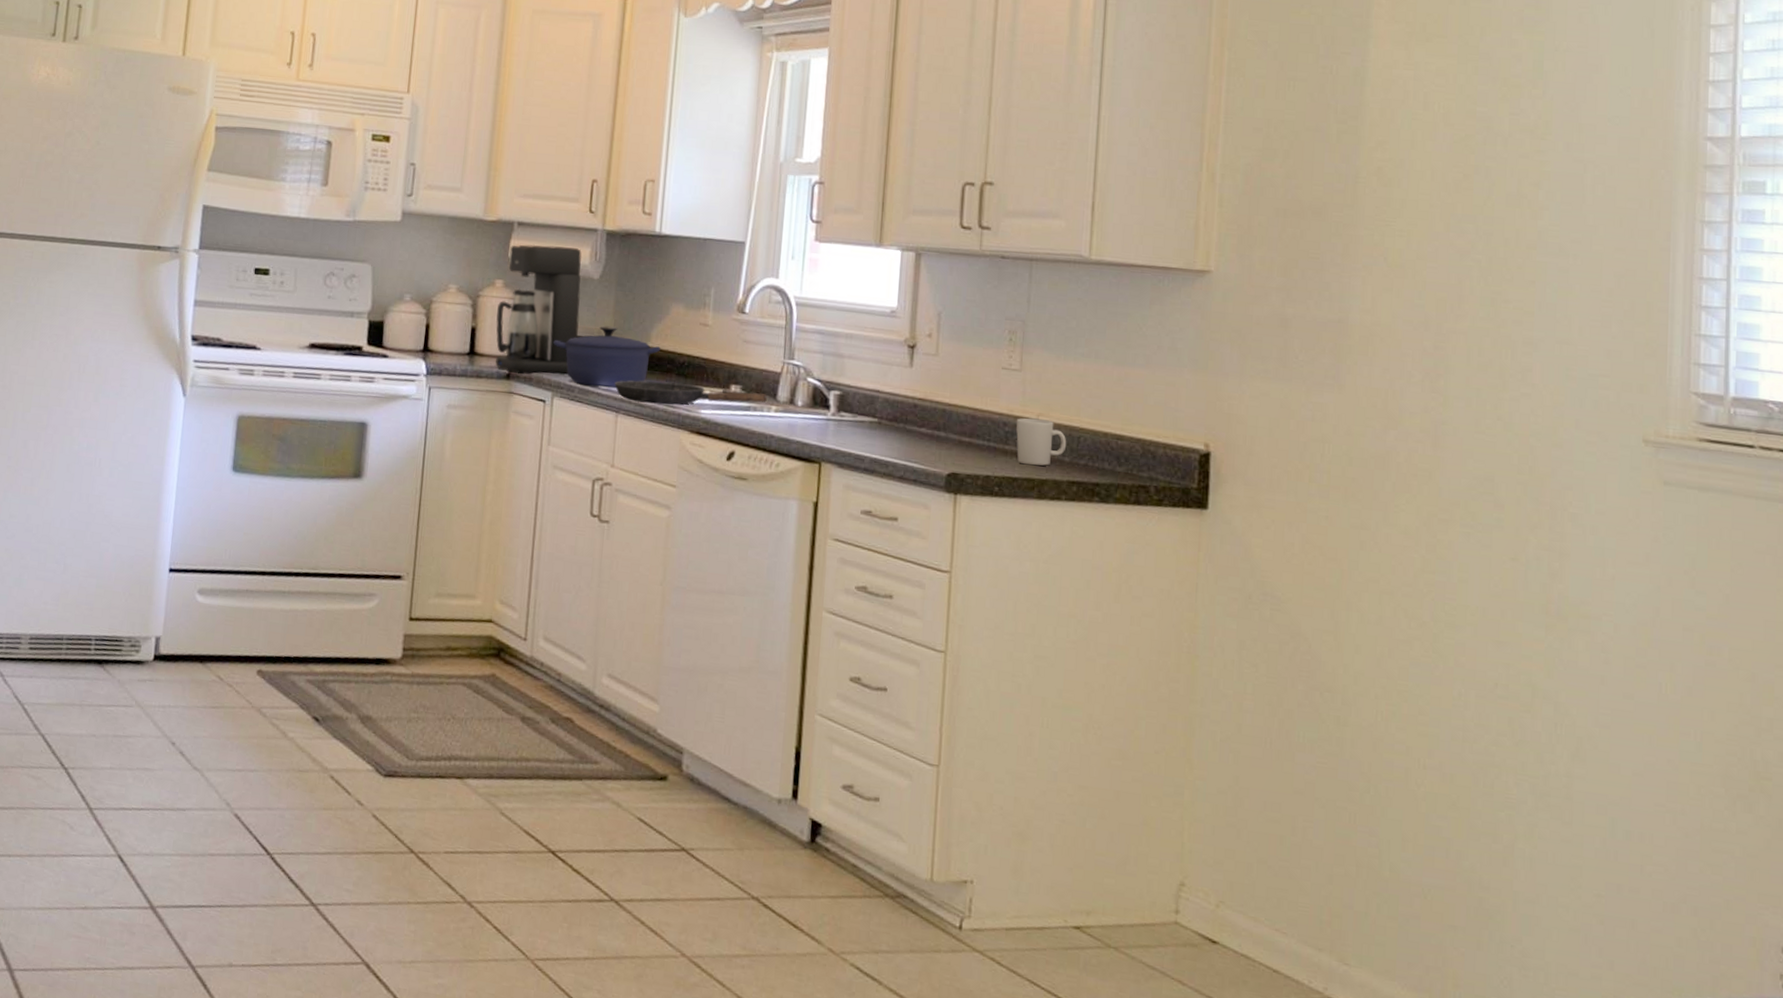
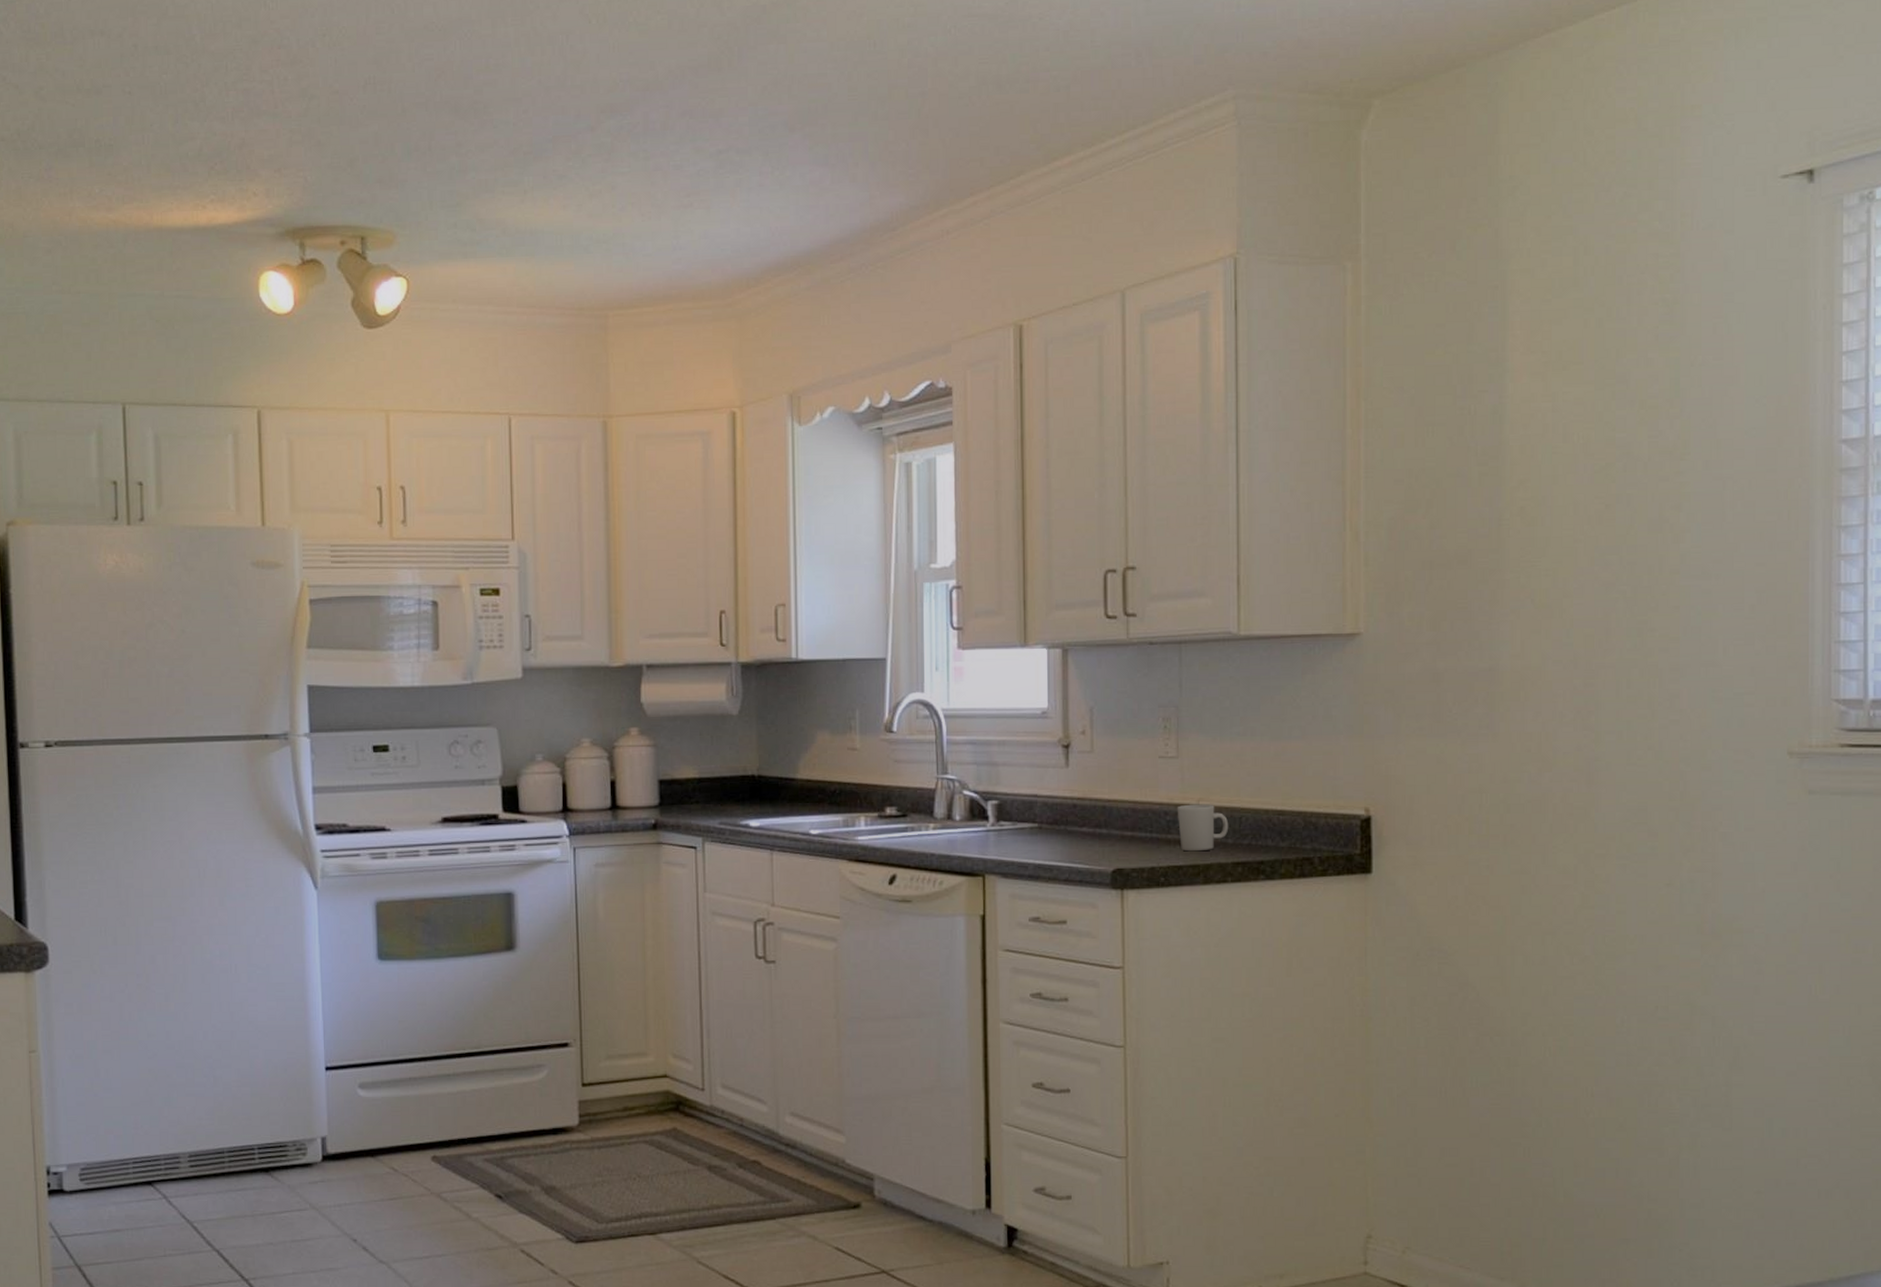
coffee maker: present [495,244,582,374] -> none [635,685,723,822]
cooking pot: present [553,325,660,389] -> none [698,762,809,827]
frying pan: present [614,380,770,405] -> none [766,812,926,837]

